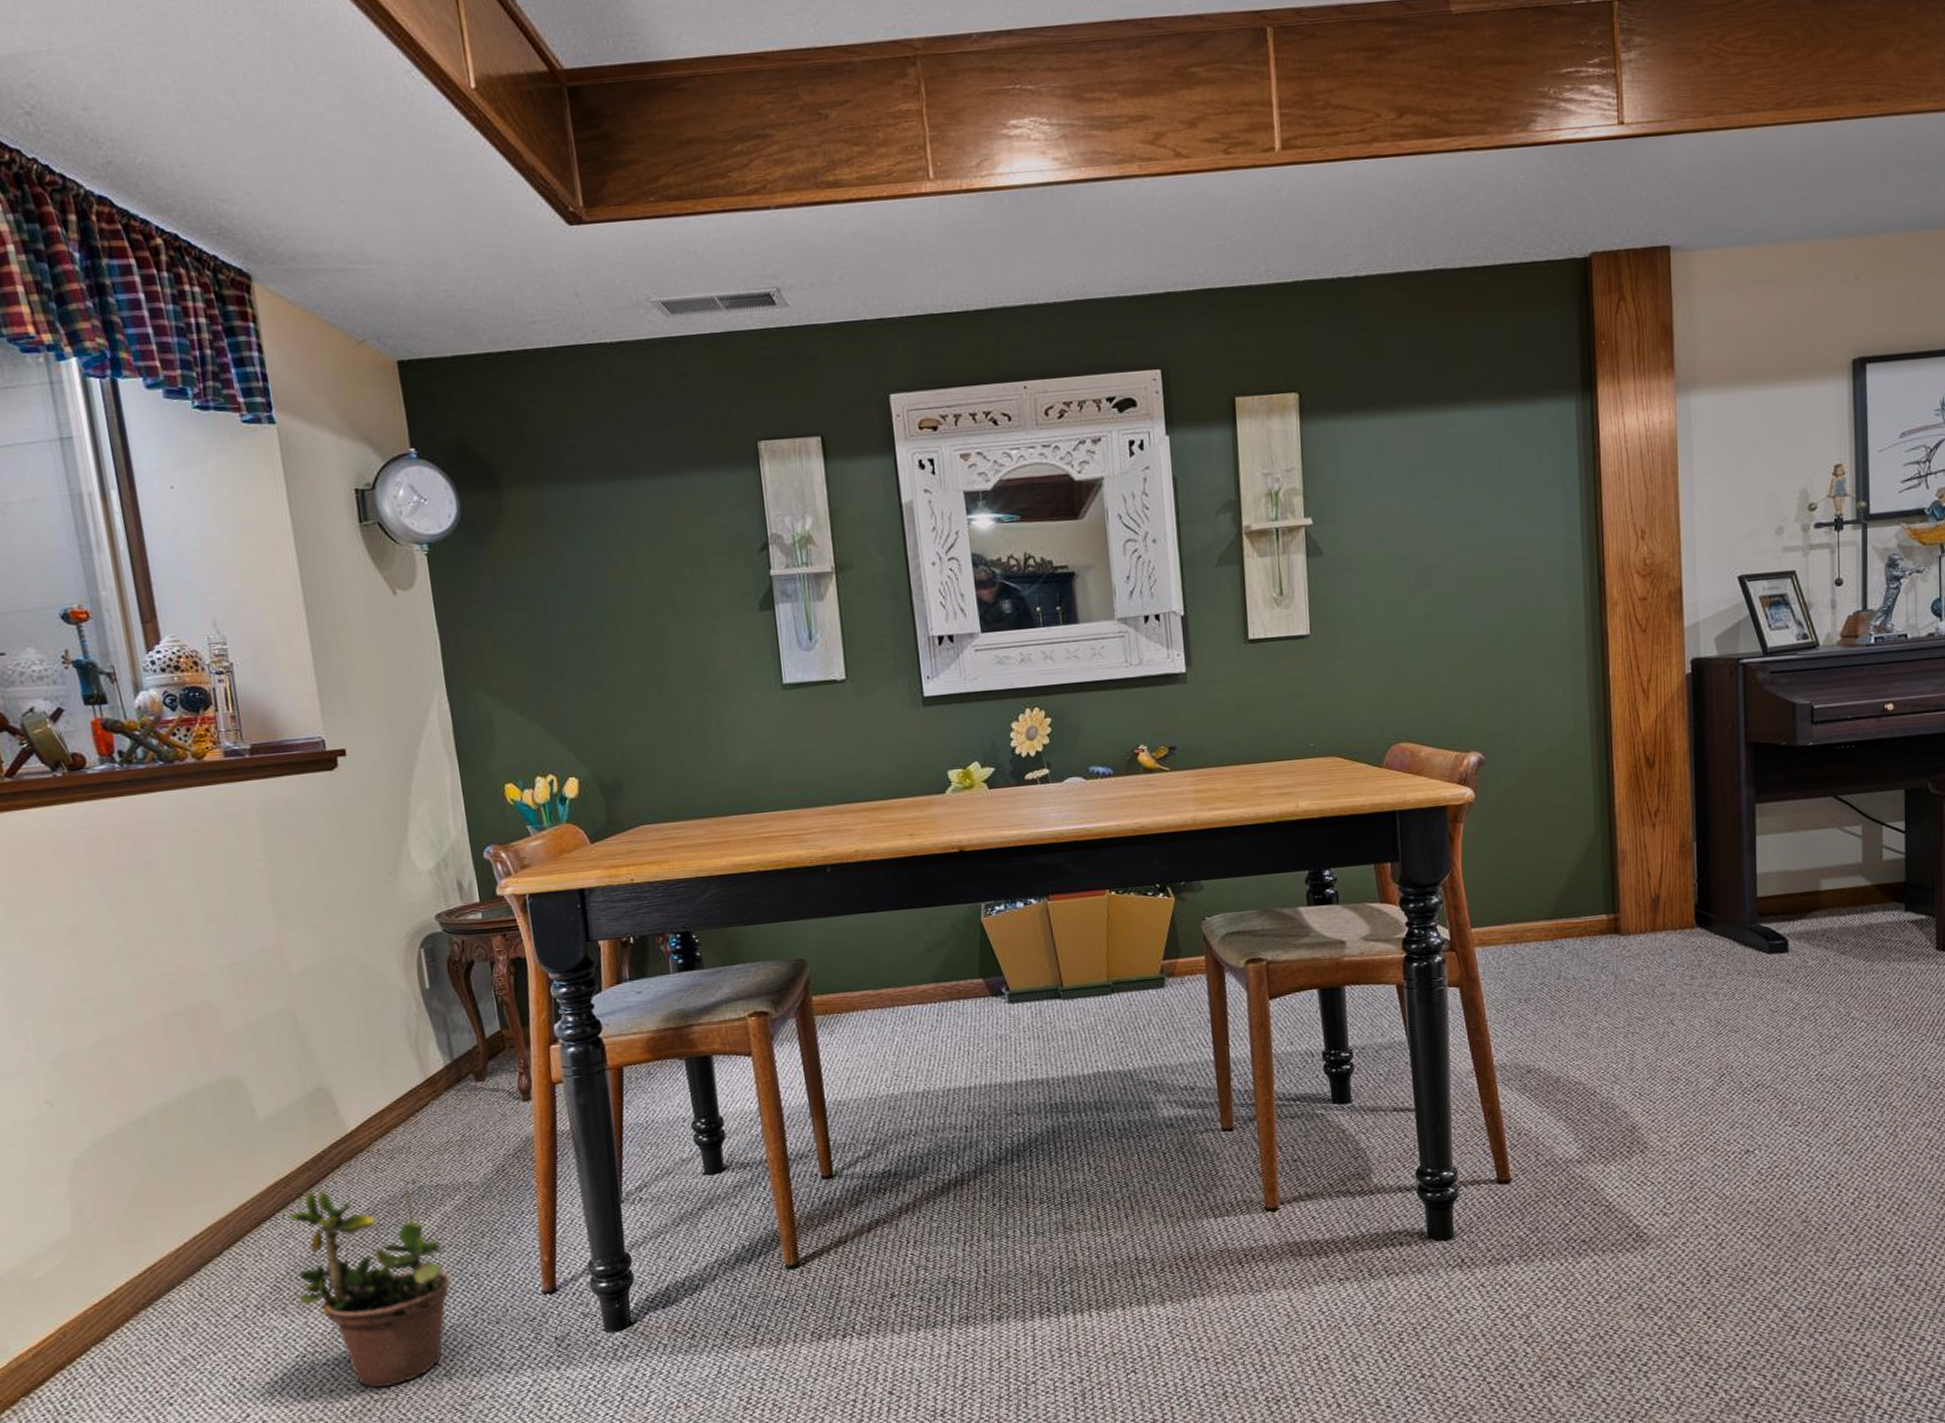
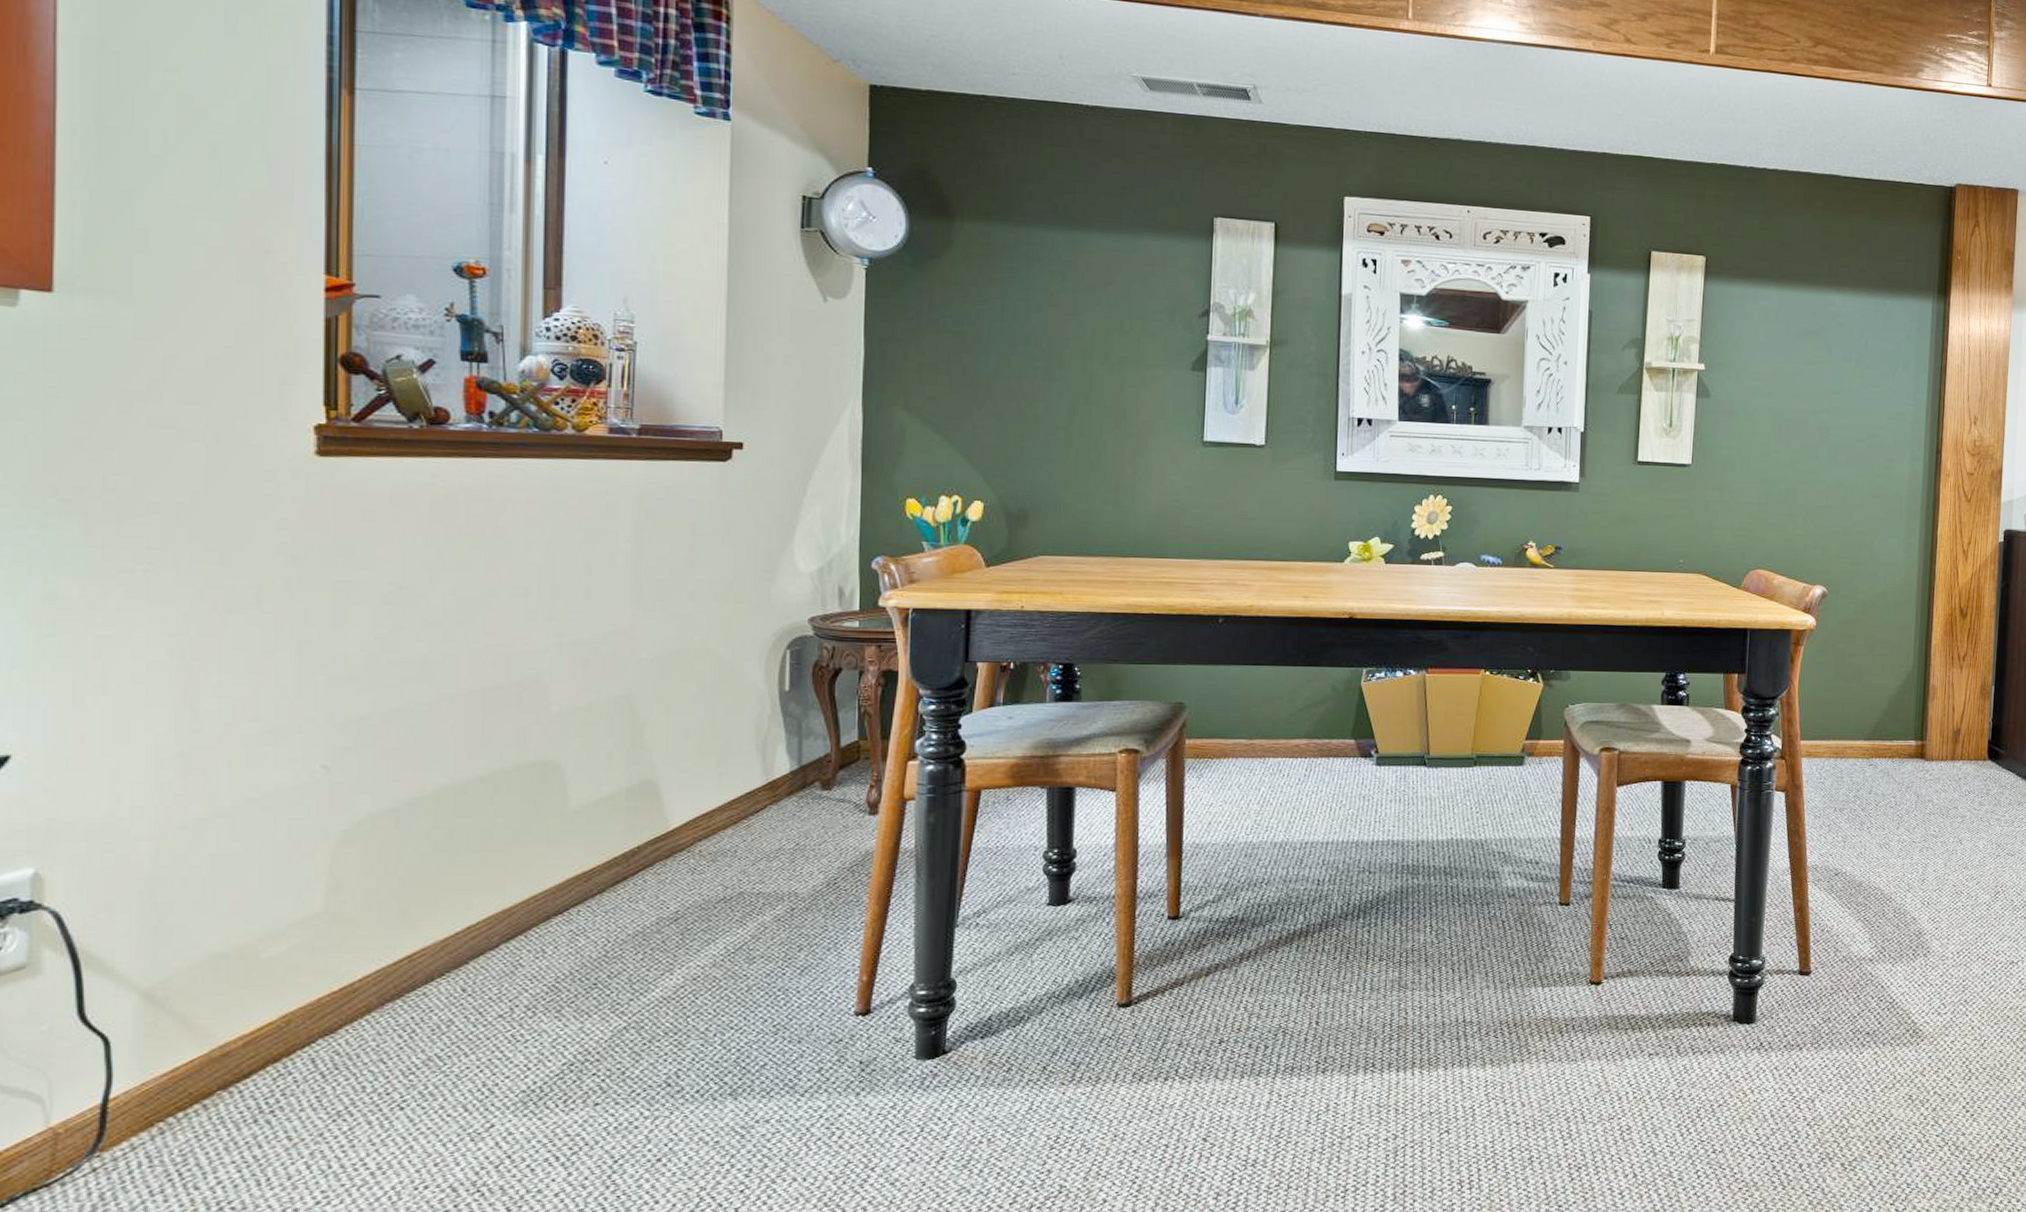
potted plant: present [287,1170,451,1388] -> none [576,867,756,1104]

